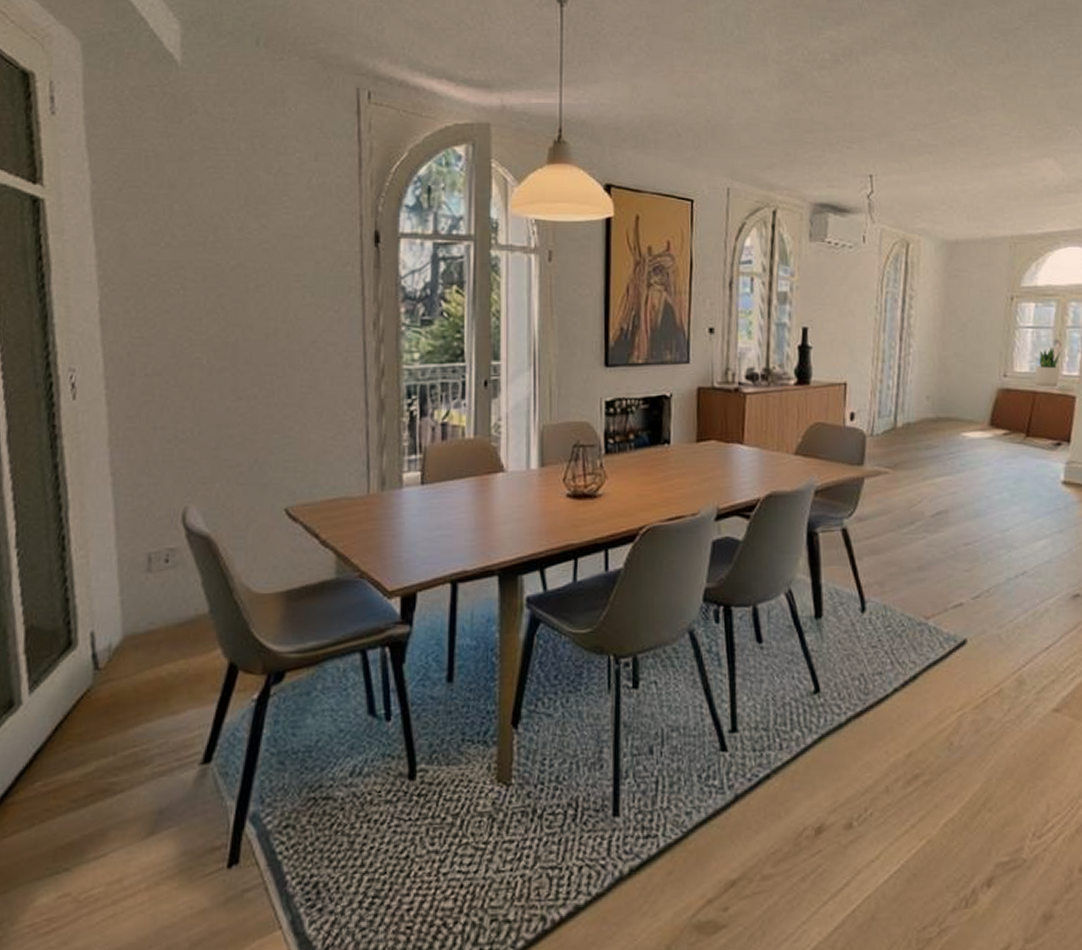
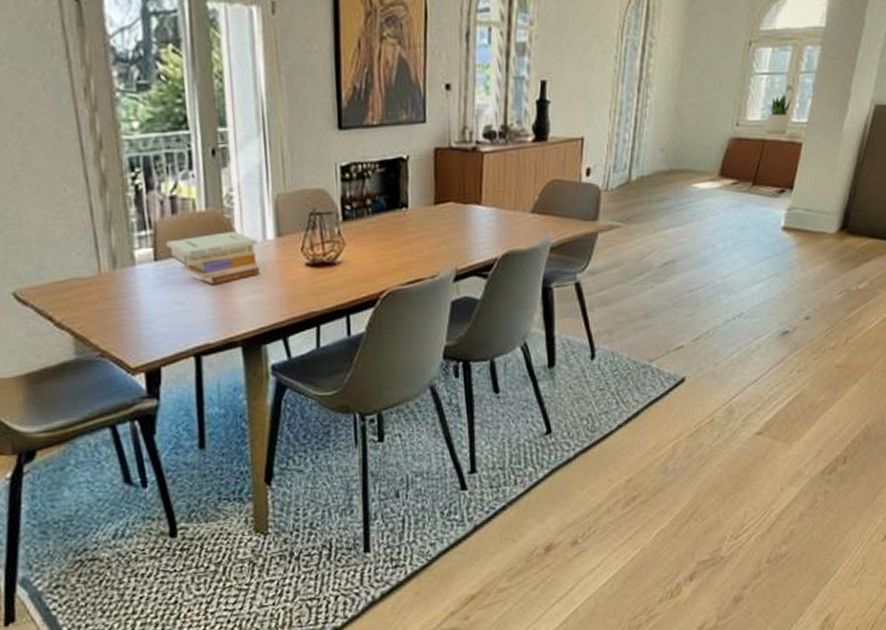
books: none [434,459,521,513] -> present [166,231,260,287]

